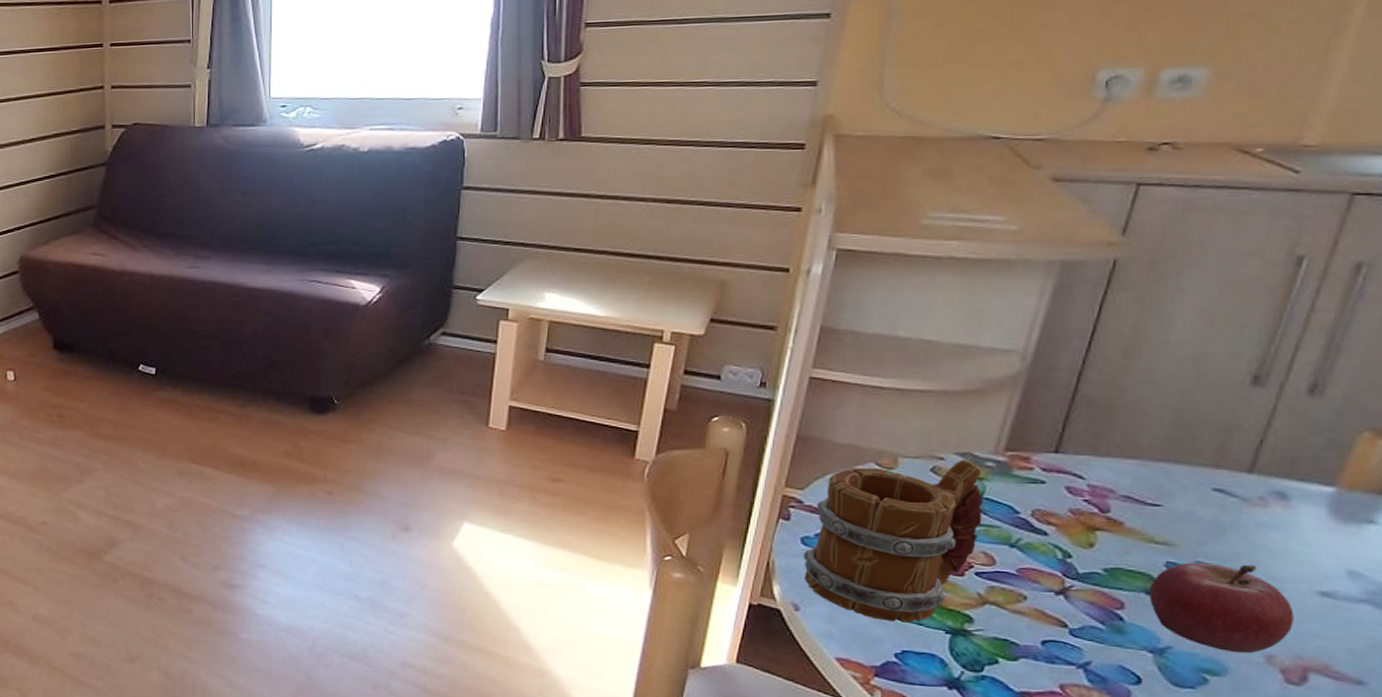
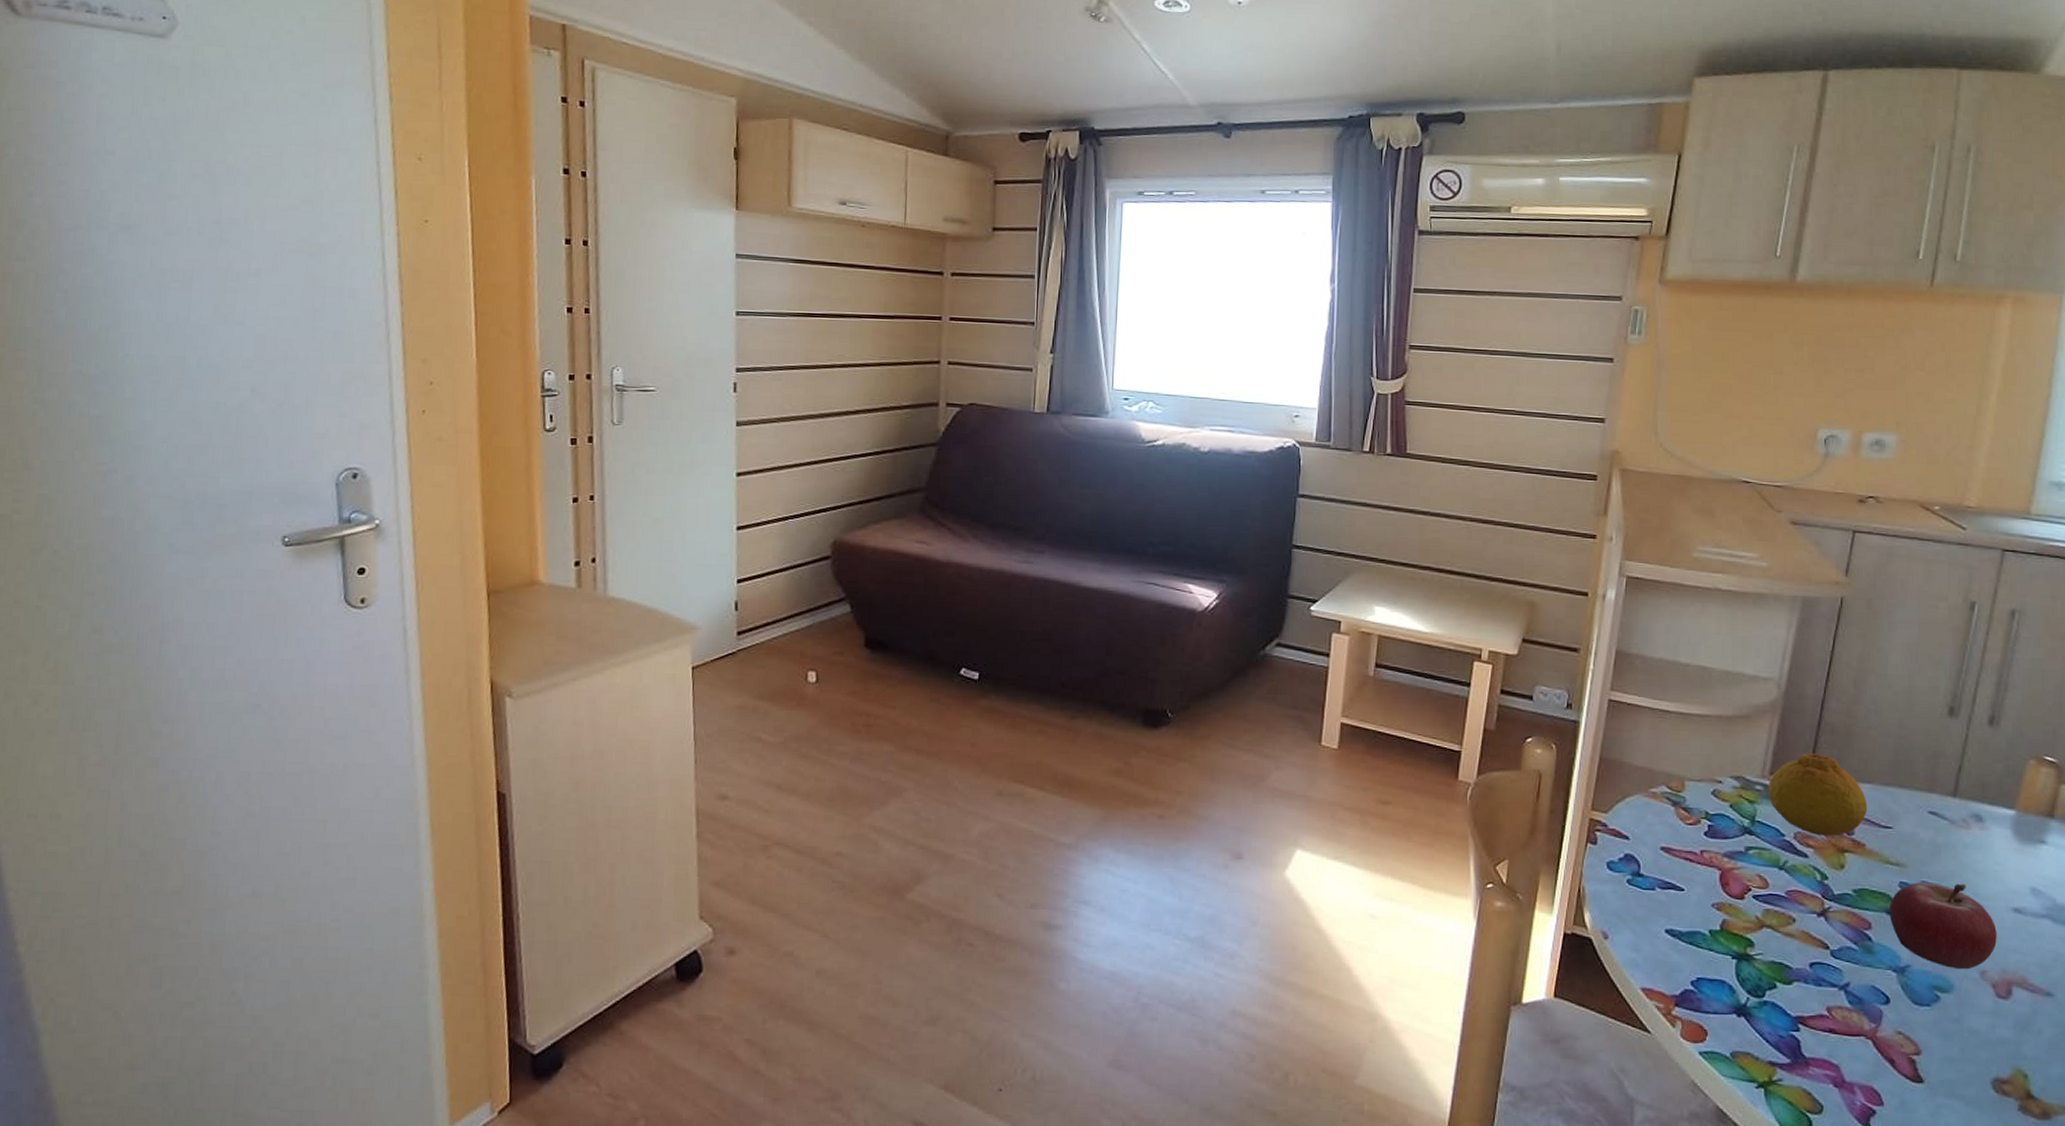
mug: present [803,460,983,623] -> none [1609,783,1756,948]
fruit: none [1002,428,1131,514] -> present [1769,753,1868,837]

